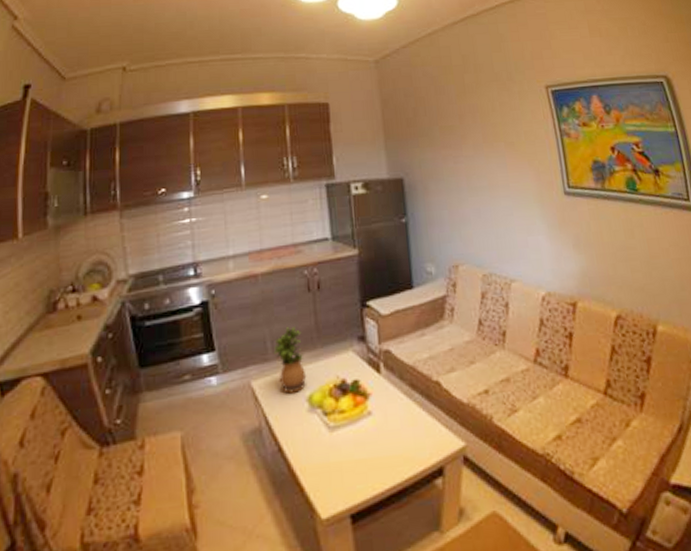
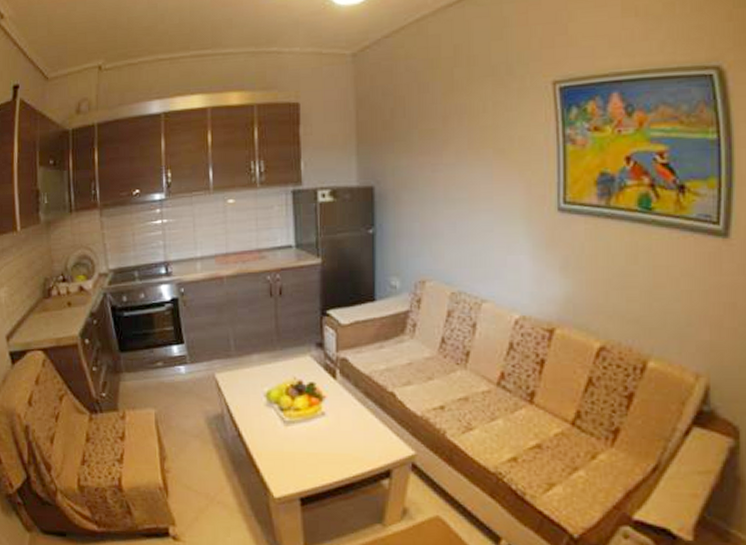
potted plant: present [273,326,307,394] -> none [235,328,266,388]

